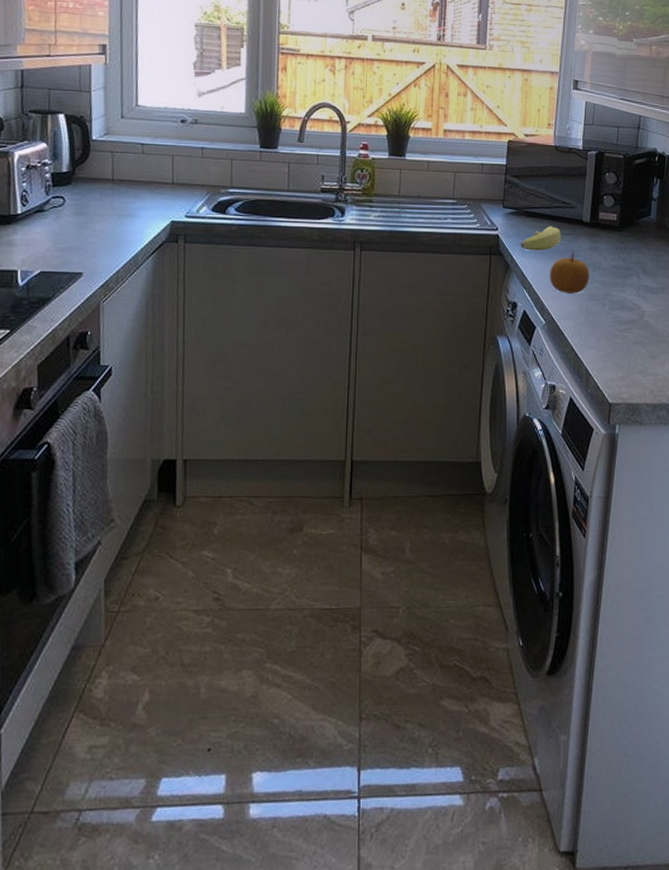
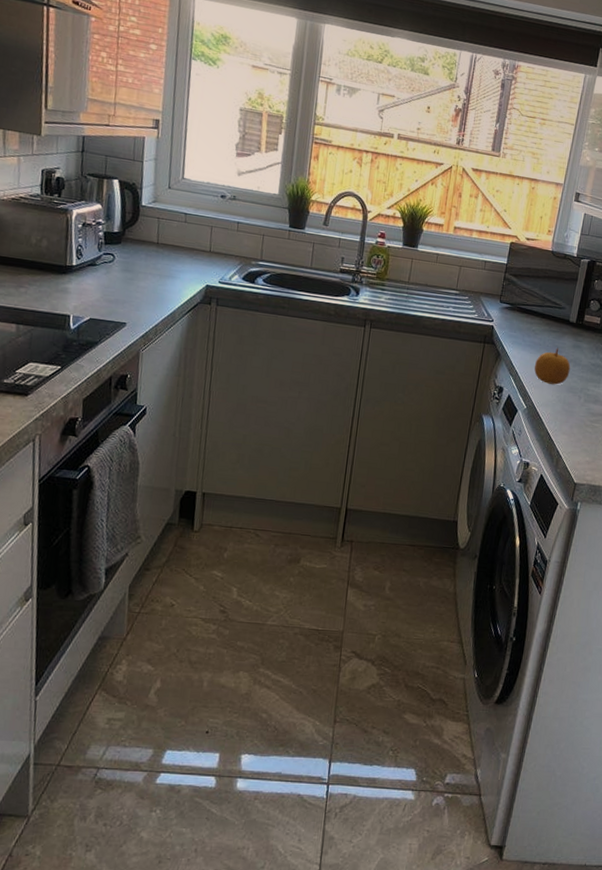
banana: present [520,226,561,251] -> none [511,322,549,344]

